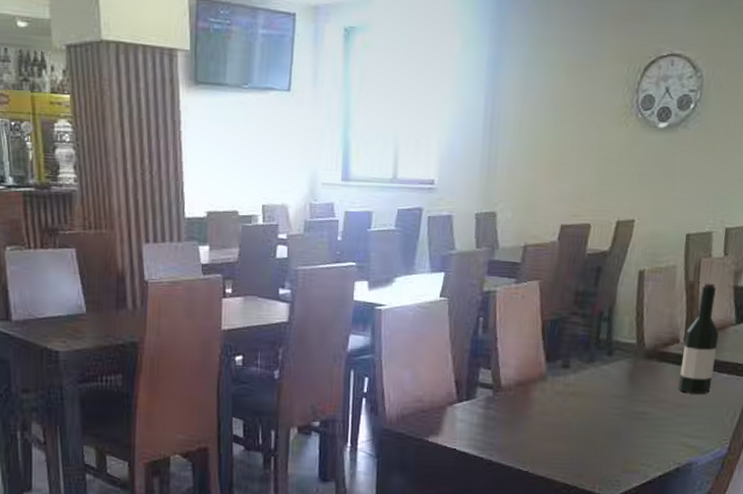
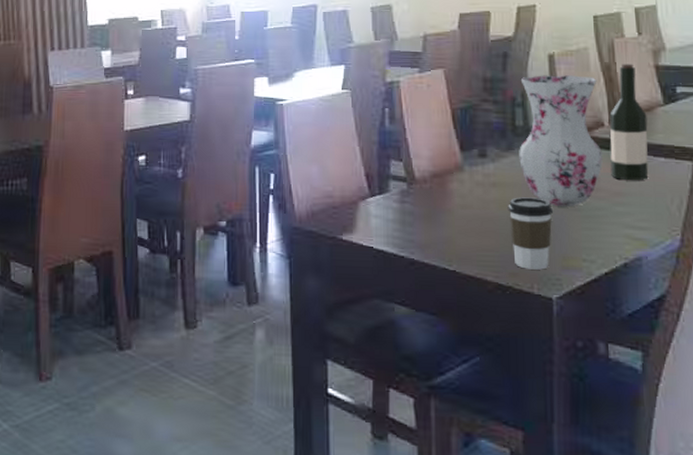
coffee cup: none [581,406,622,472] -> present [508,197,553,270]
vase: none [598,291,680,416] -> present [519,75,603,206]

